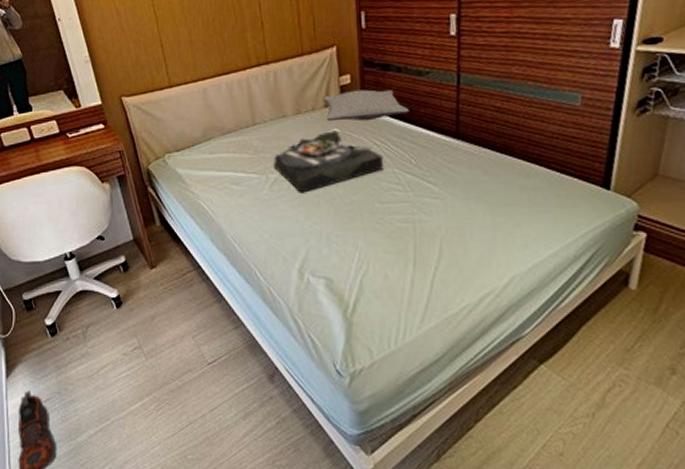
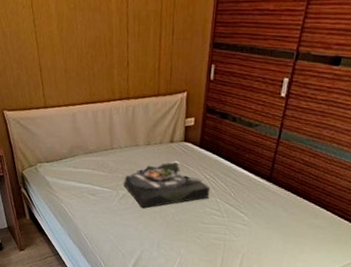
pillow: present [323,89,409,122] -> none [170,131,237,159]

